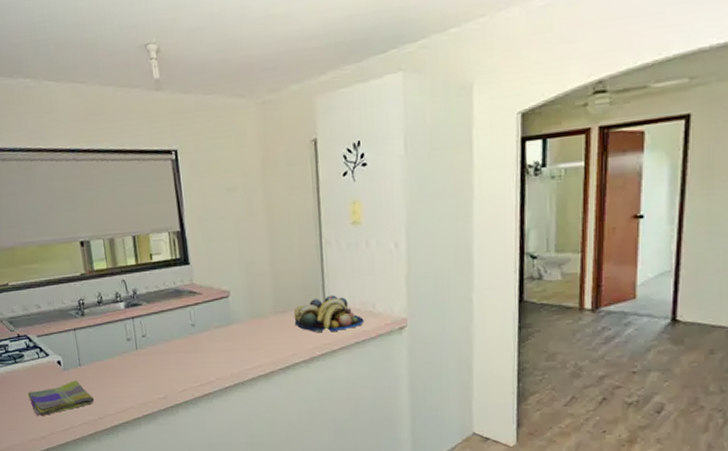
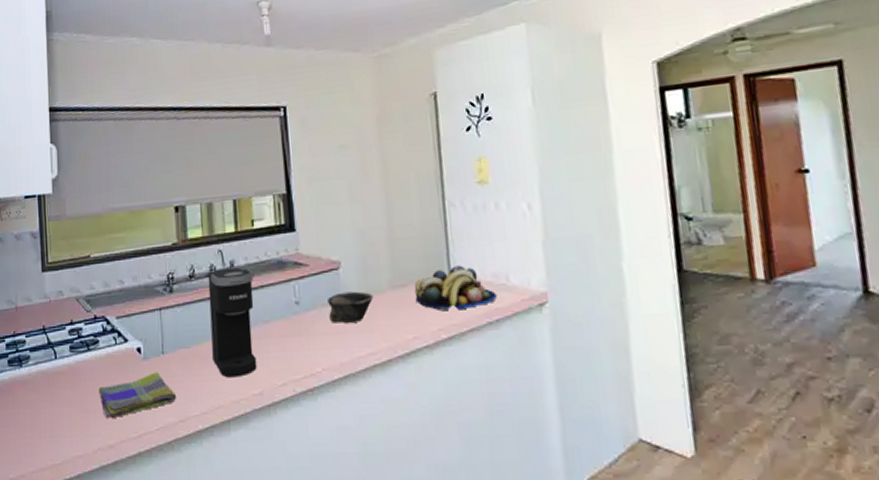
coffee maker: none [113,295,161,385] -> present [207,267,257,378]
bowl: none [219,316,259,342] -> present [328,291,374,324]

